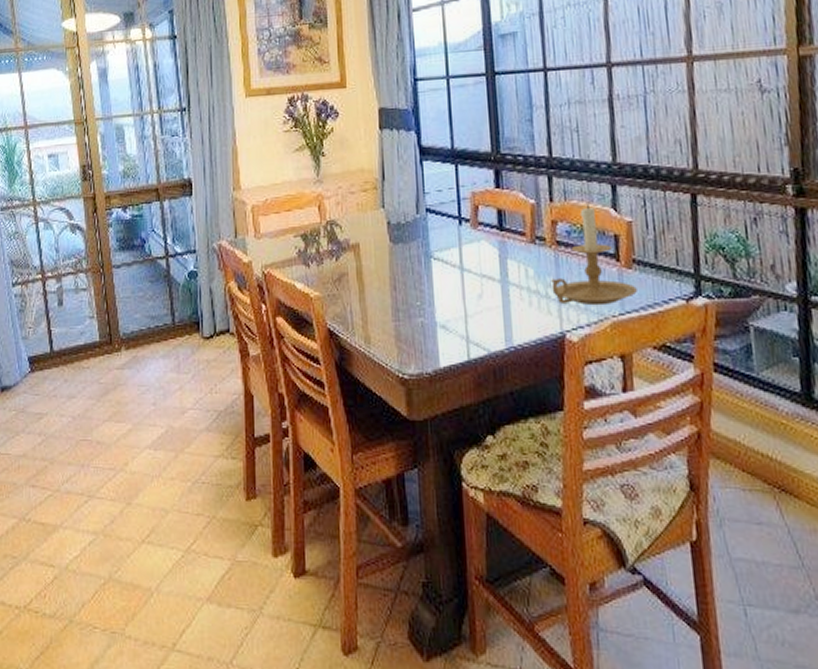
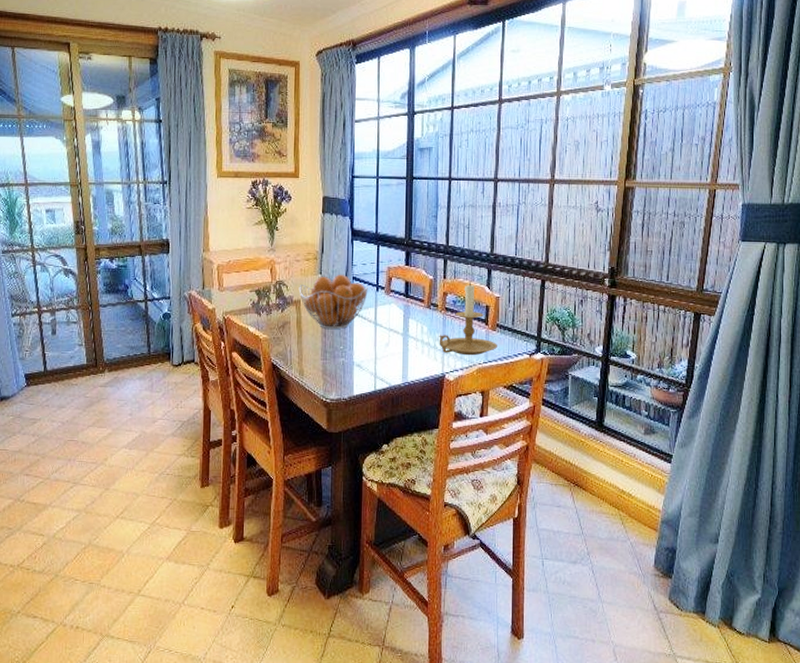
fruit basket: none [356,205,448,279] -> present [299,274,368,329]

